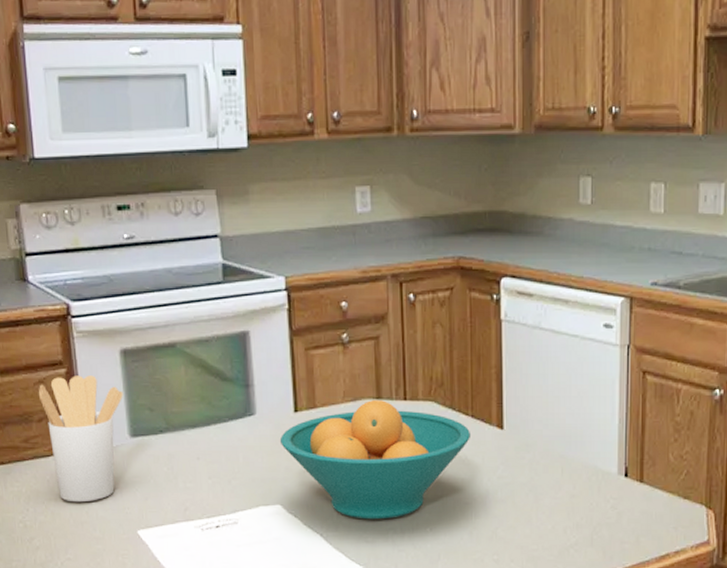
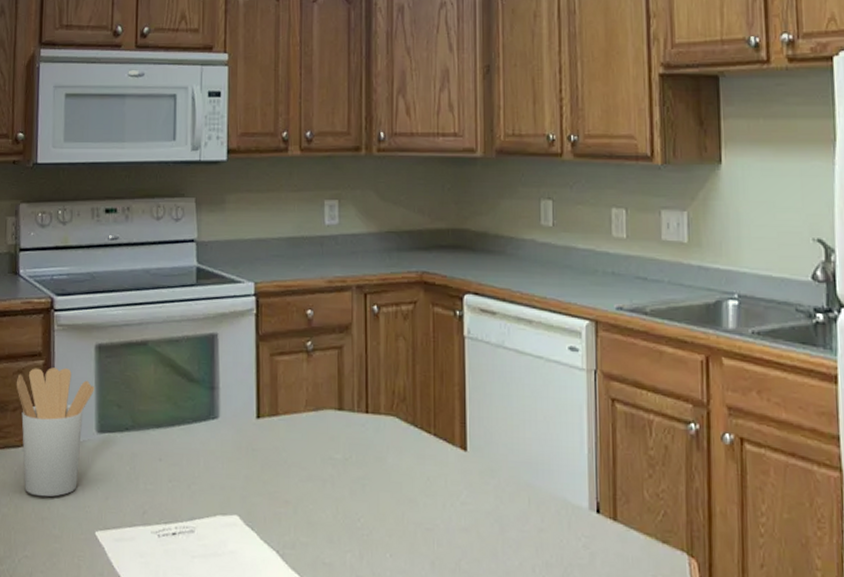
fruit bowl: present [279,400,470,520] -> none [240,411,433,540]

